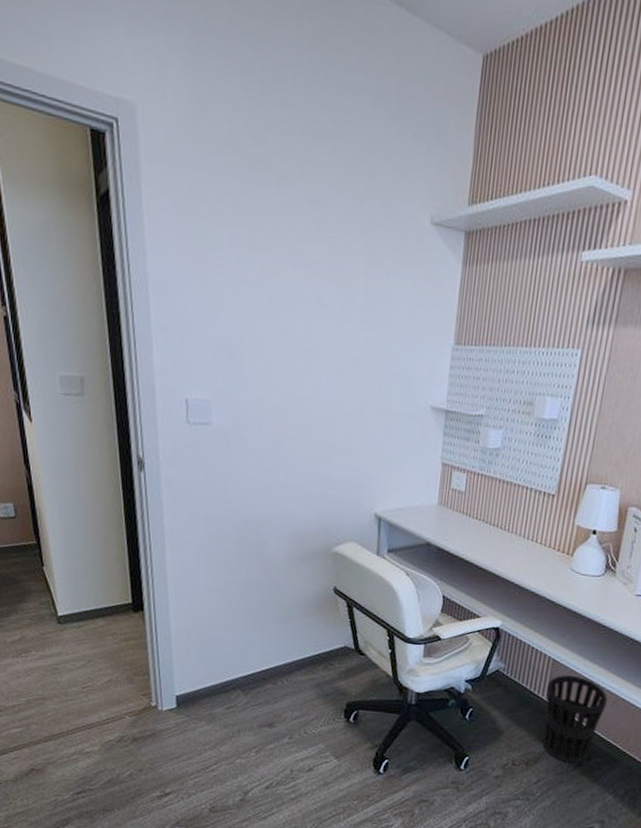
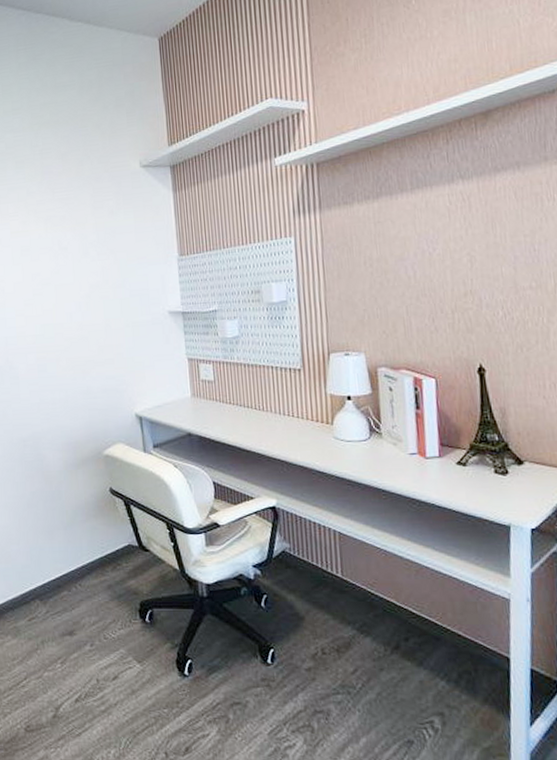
wastebasket: present [543,675,608,764] -> none [339,548,410,646]

